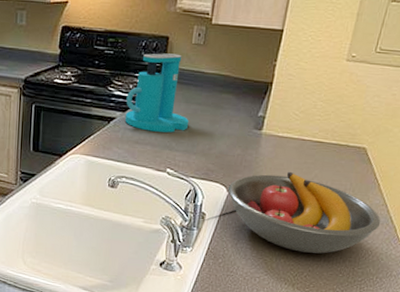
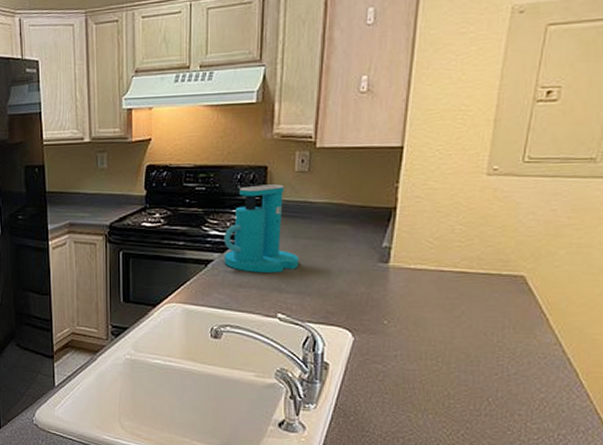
fruit bowl: present [227,171,381,254] -> none [353,309,556,407]

